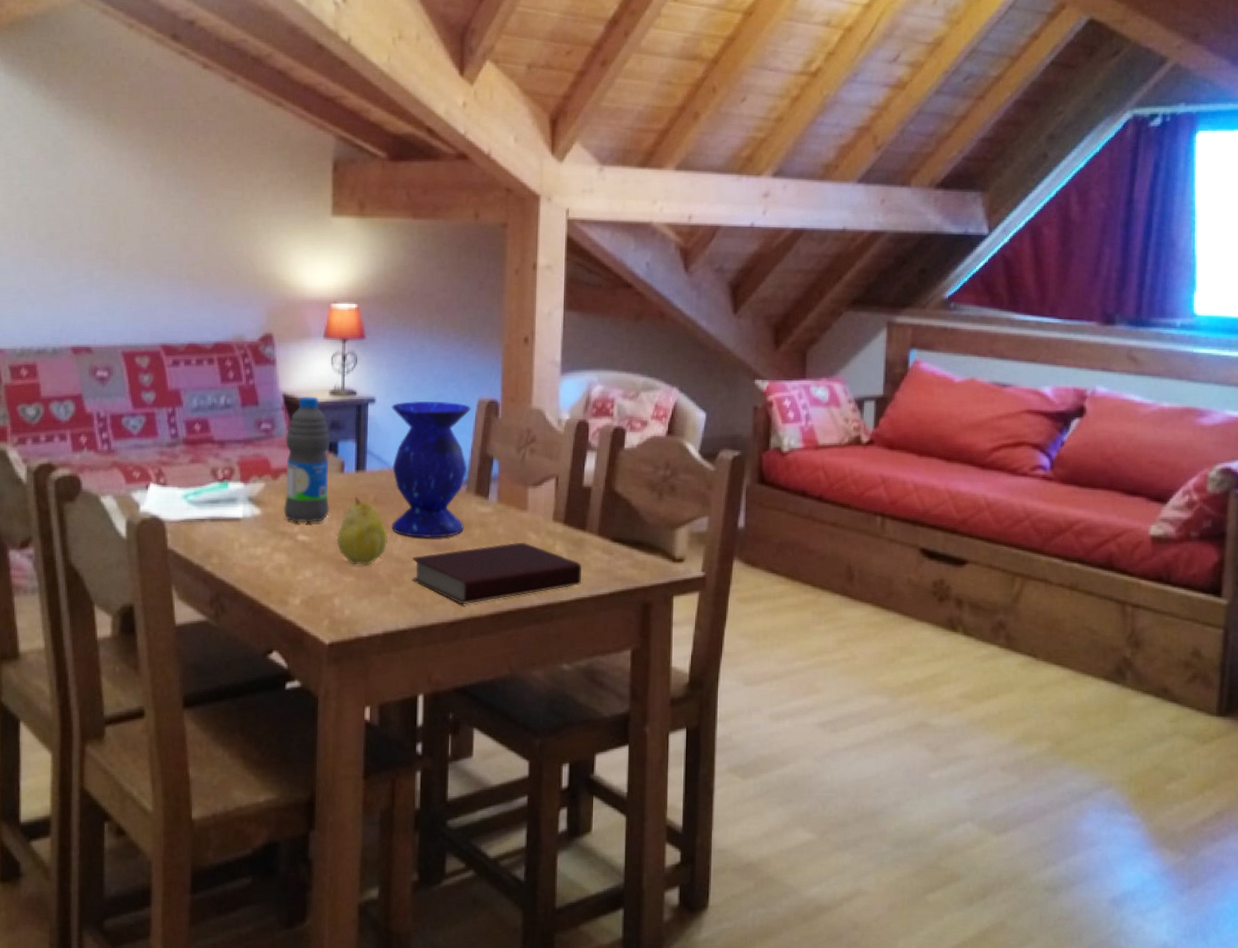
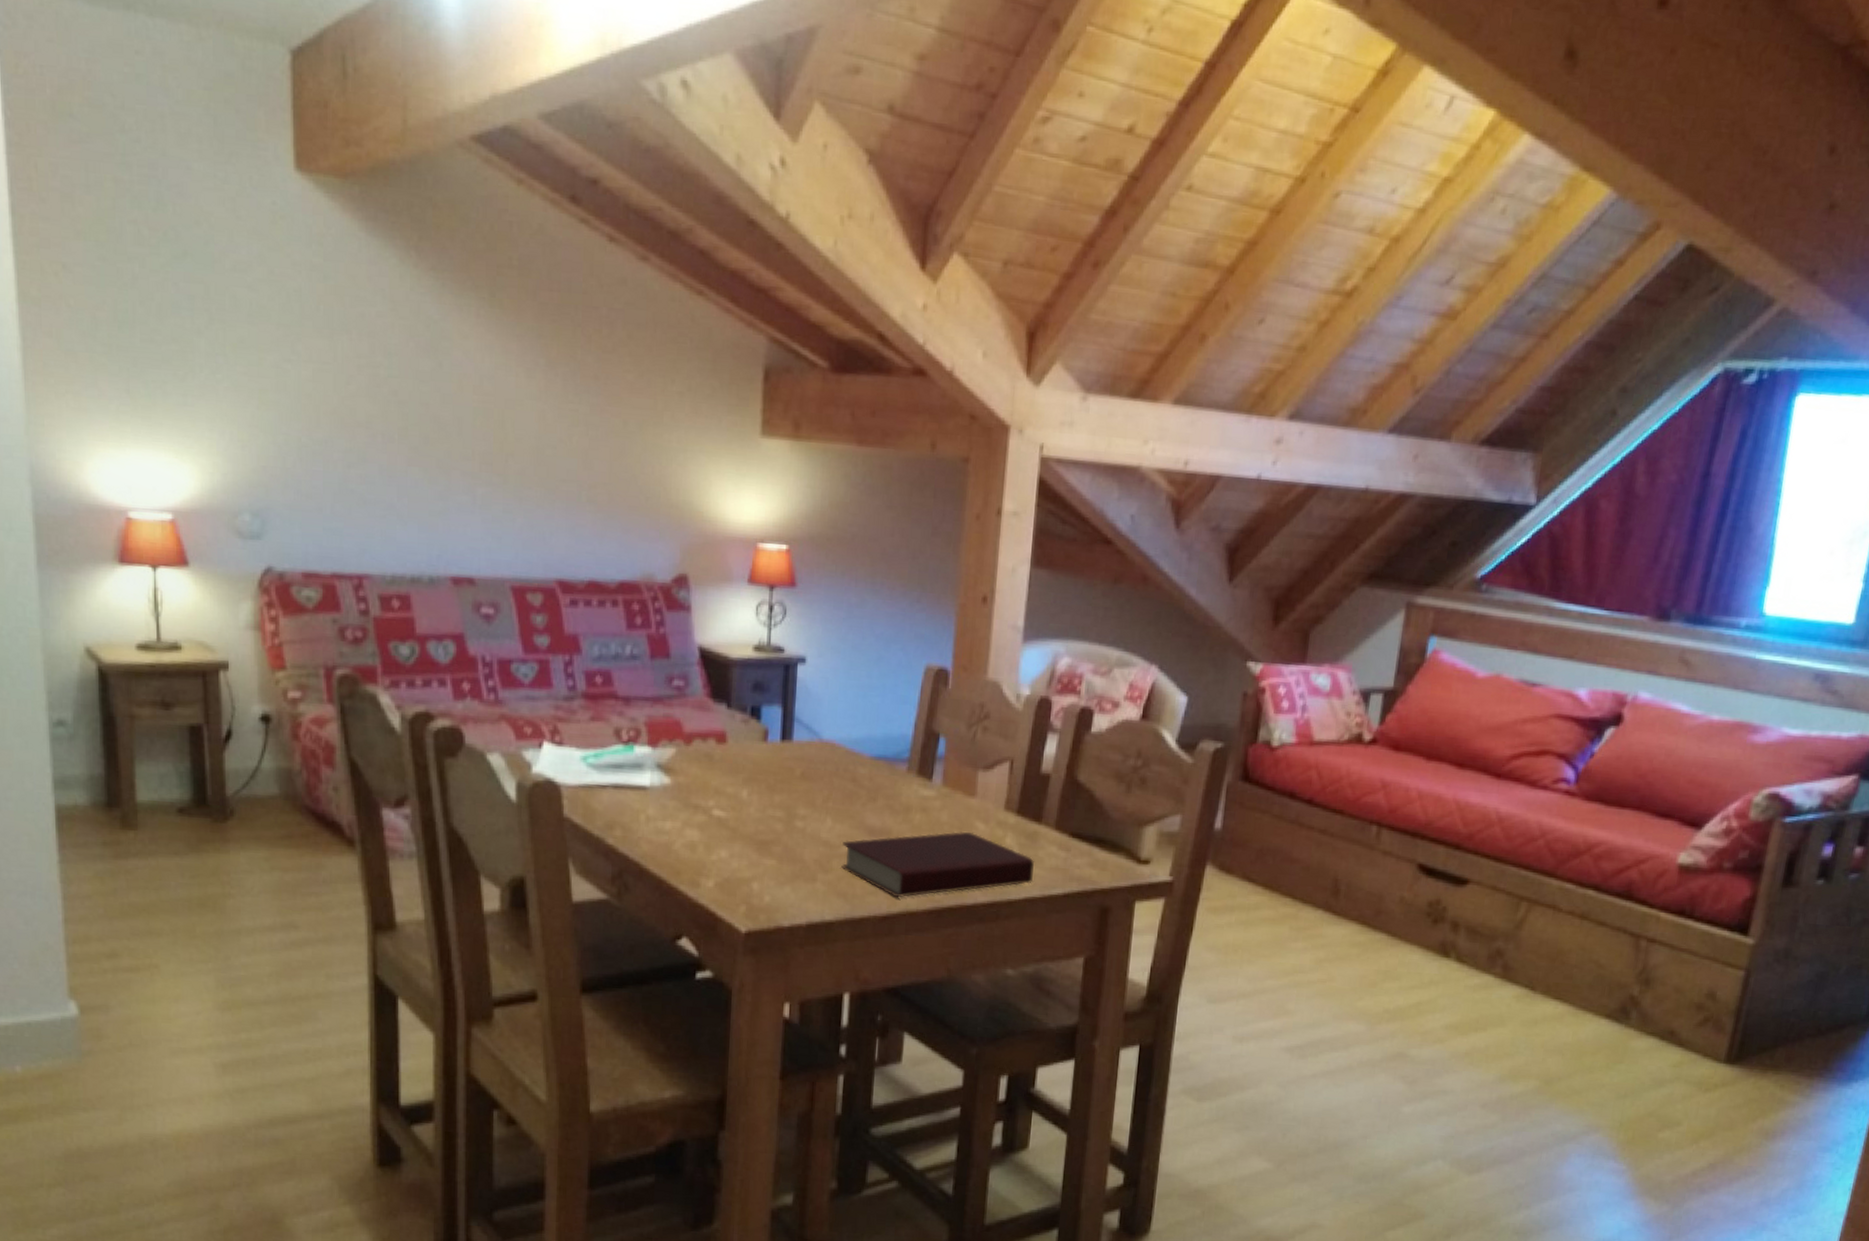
water bottle: present [283,396,331,523] -> none [696,651,753,797]
fruit: present [336,496,388,565] -> none [756,769,816,848]
vase: present [391,400,471,538] -> none [820,663,917,822]

